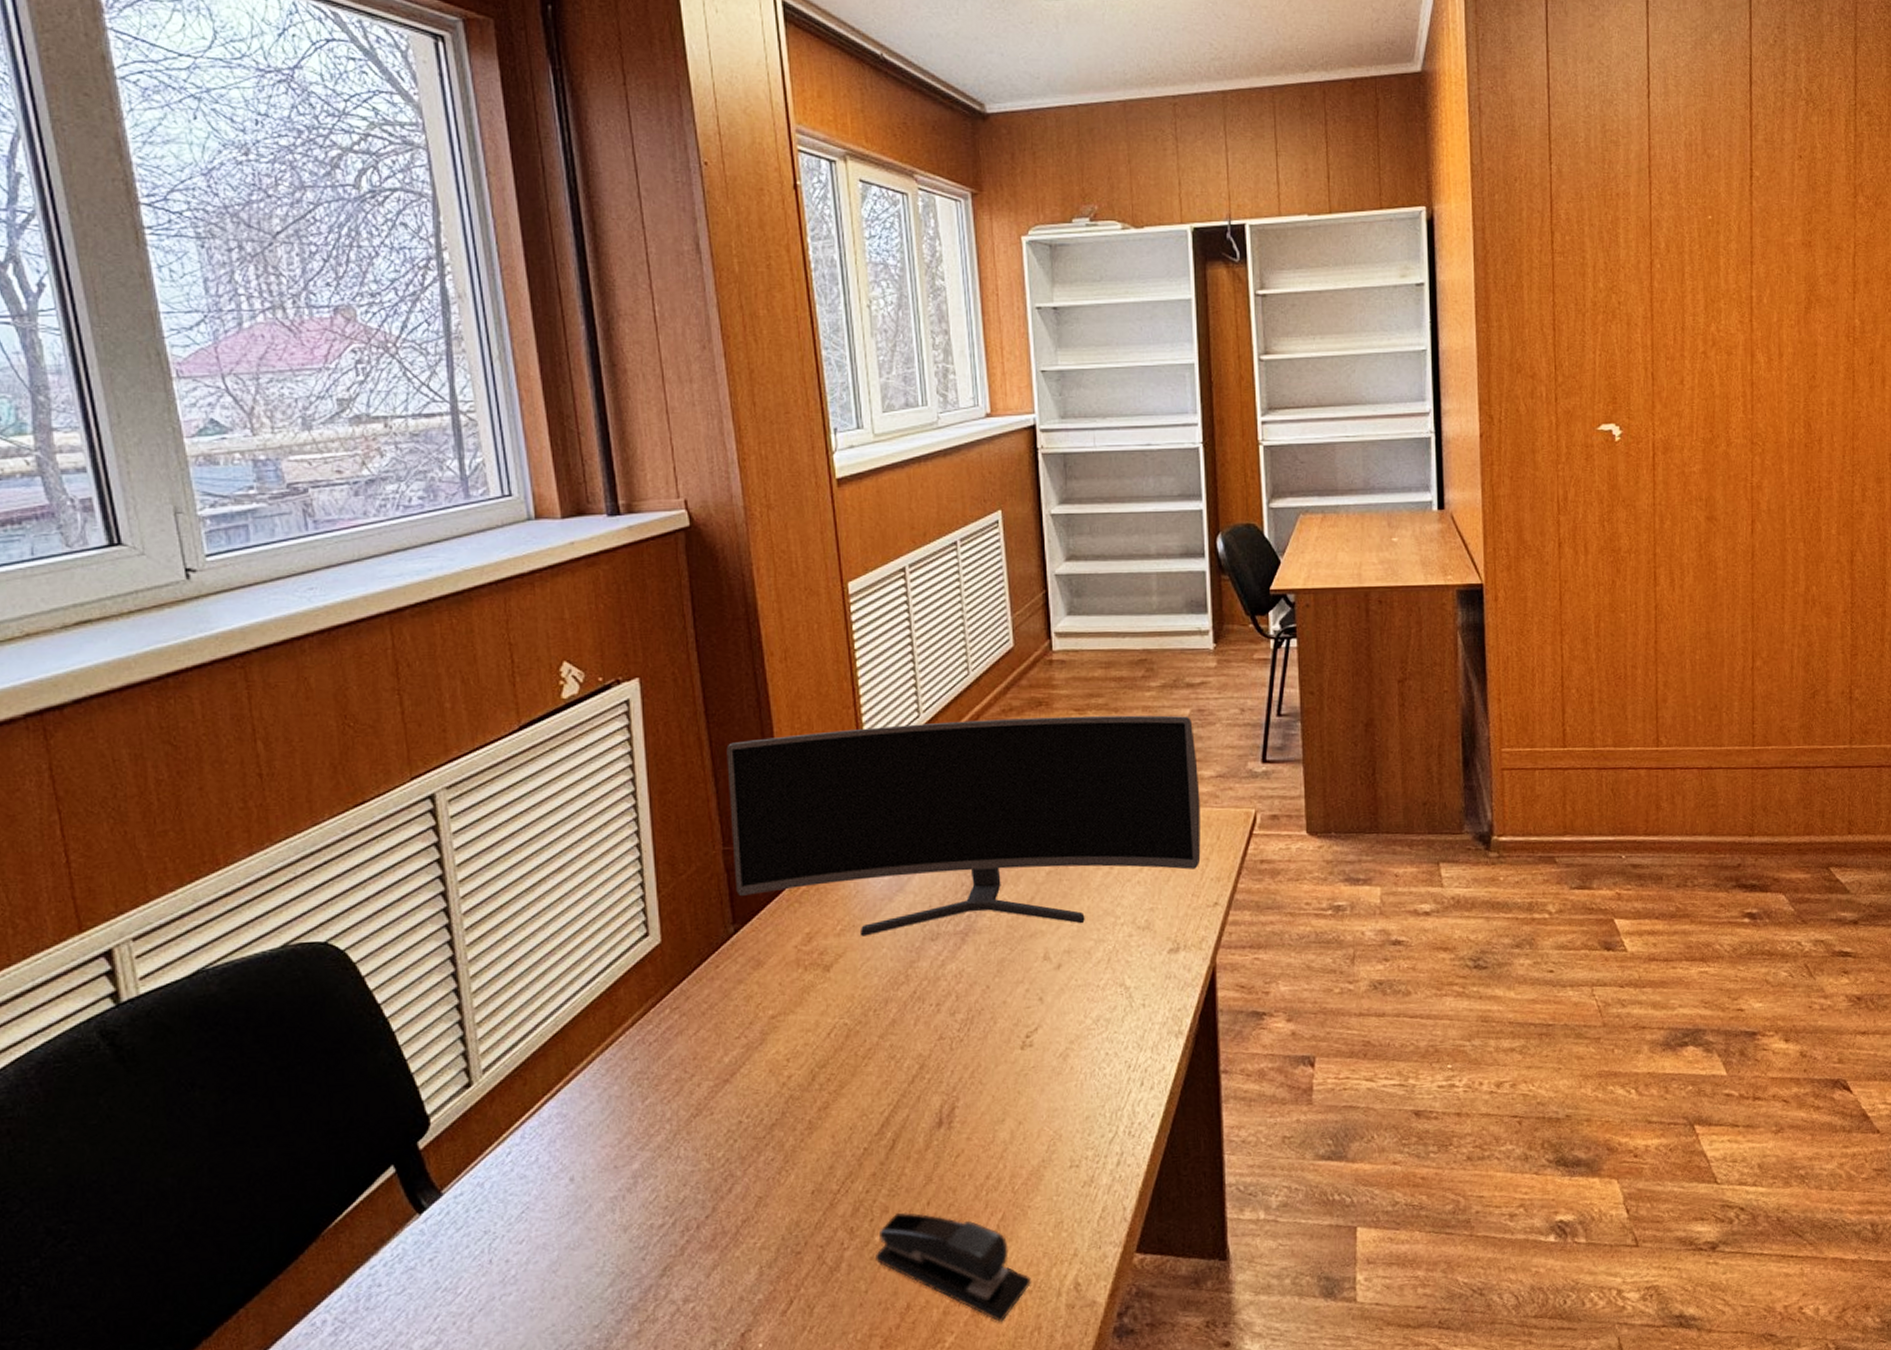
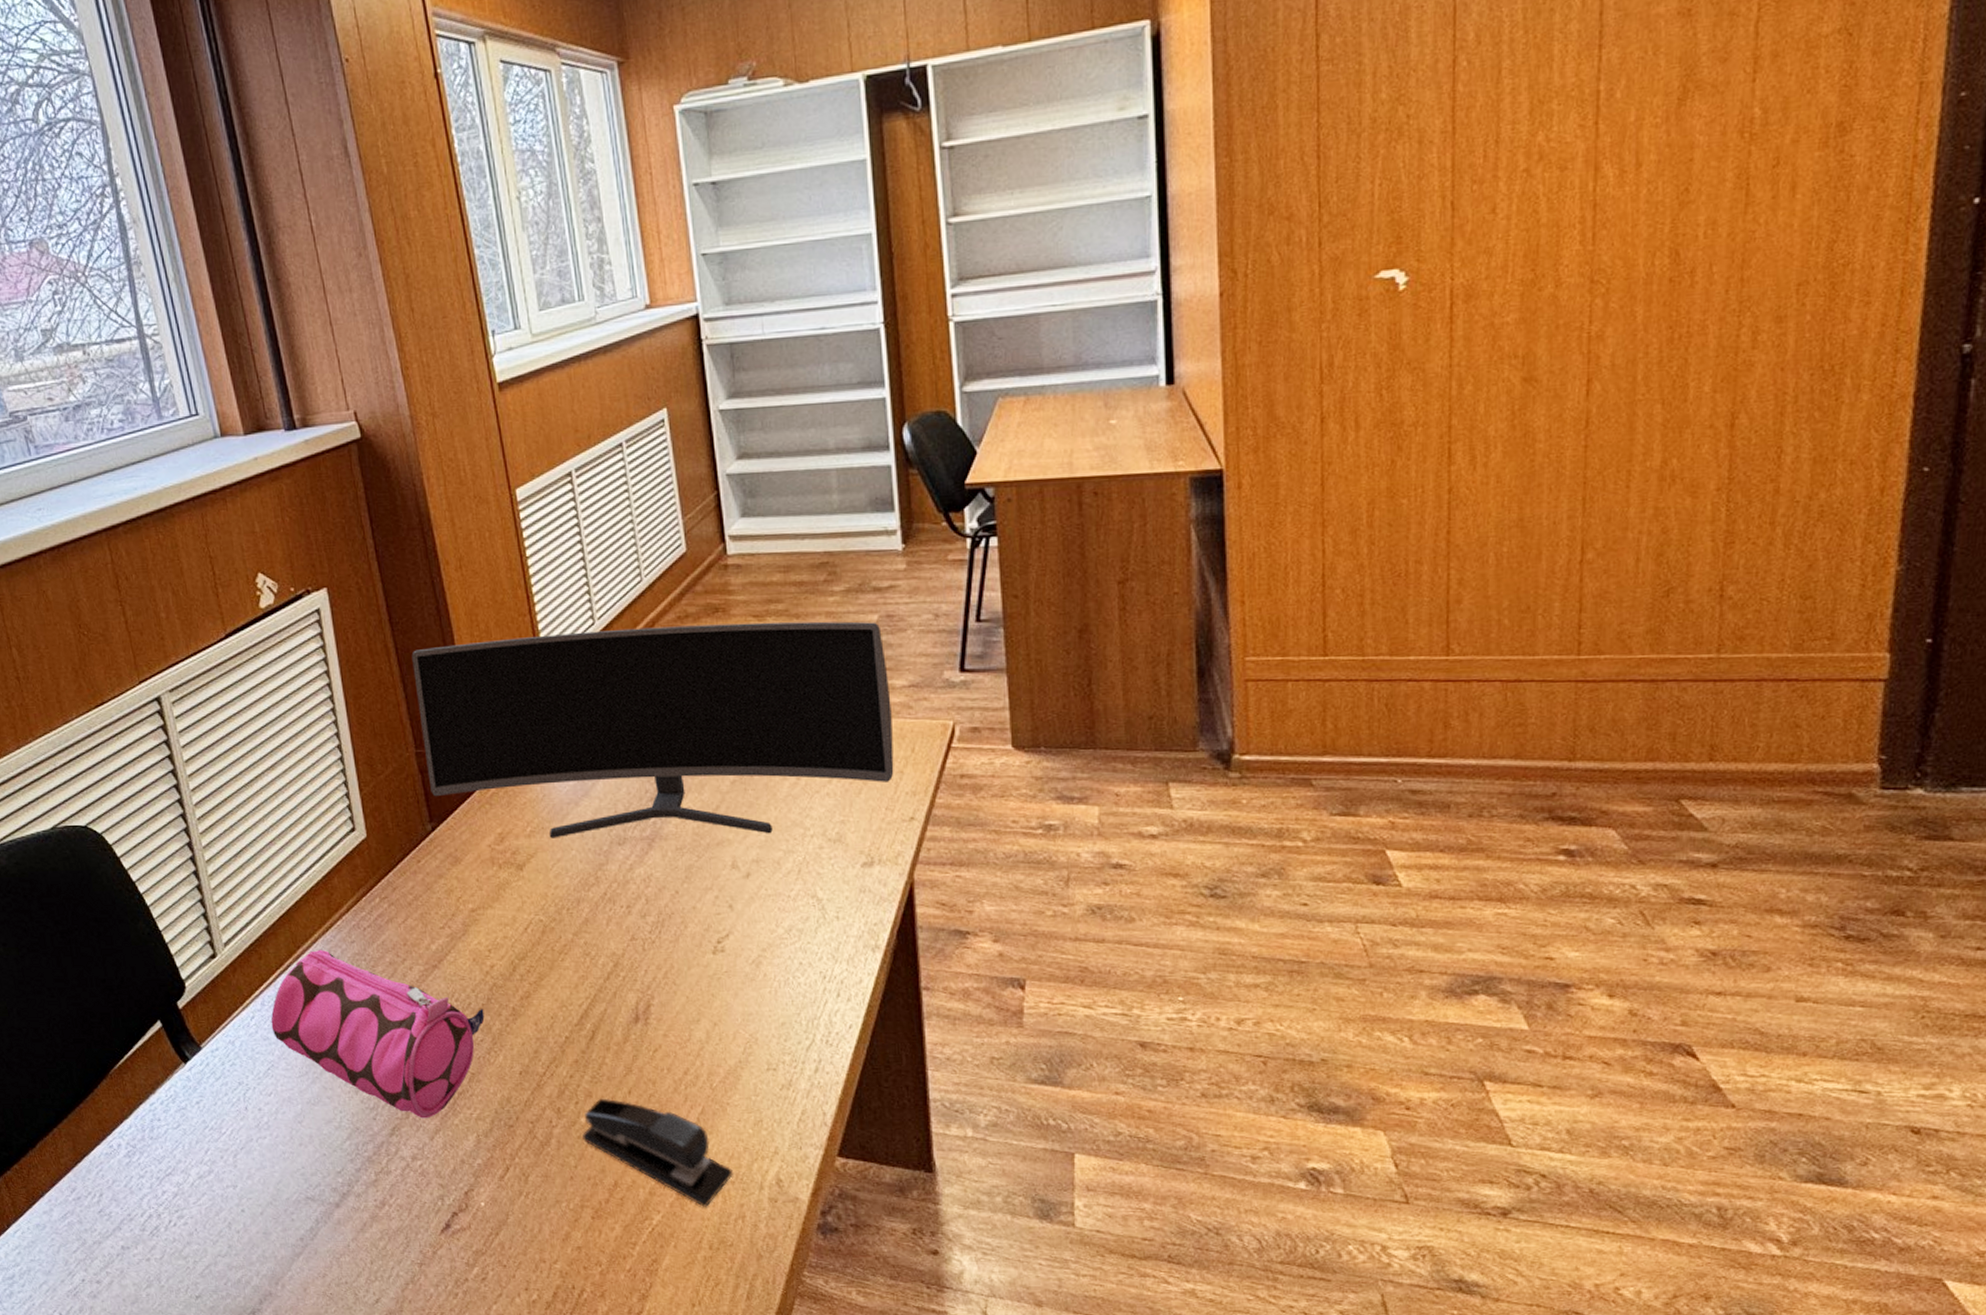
pencil case: none [530,1069,778,1254] -> present [270,949,485,1119]

